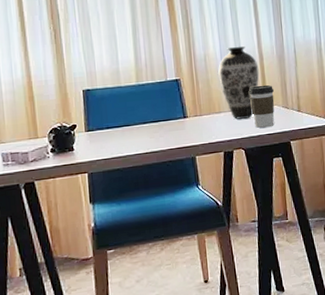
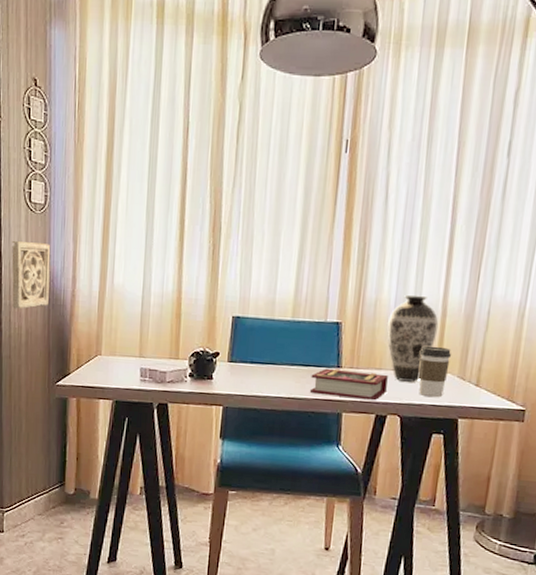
book: none [162,116,229,144] -> present [309,368,388,401]

